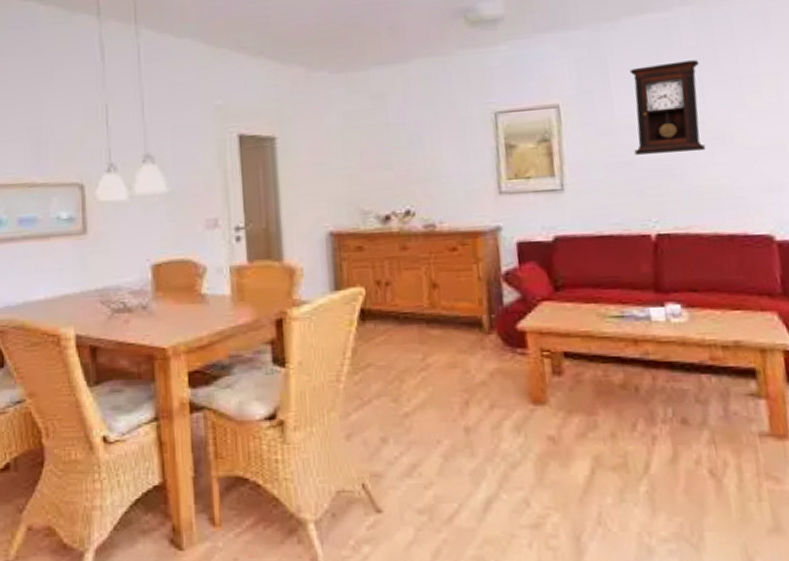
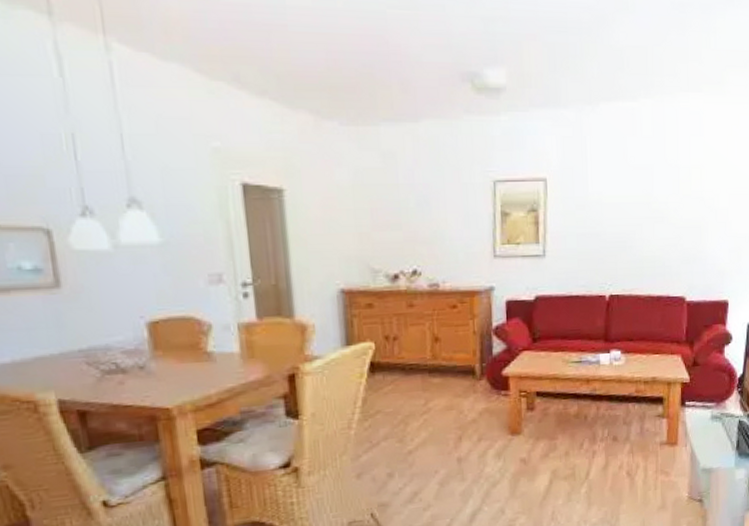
pendulum clock: present [629,60,706,155] -> none [600,148,653,228]

